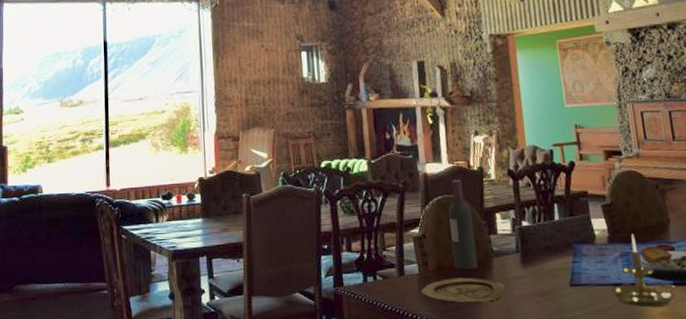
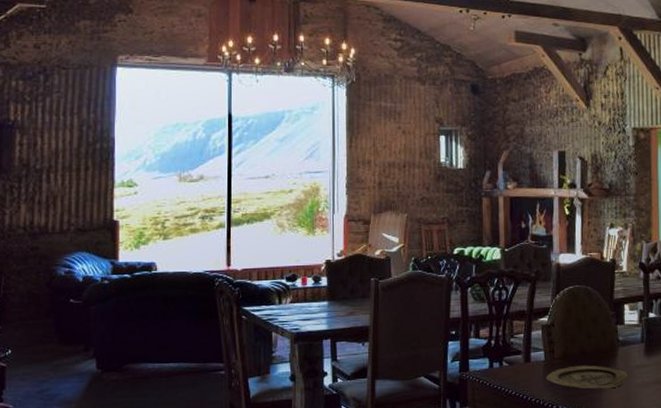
wine bottle: present [449,179,478,271] -> none [579,270,603,359]

